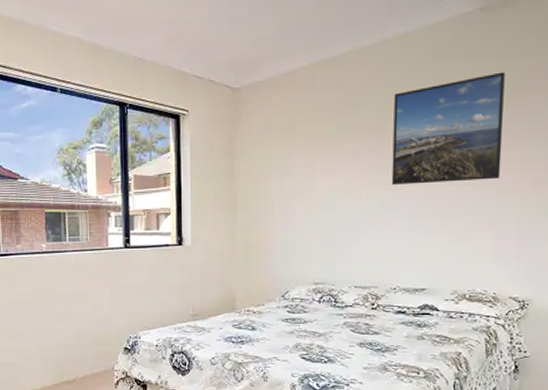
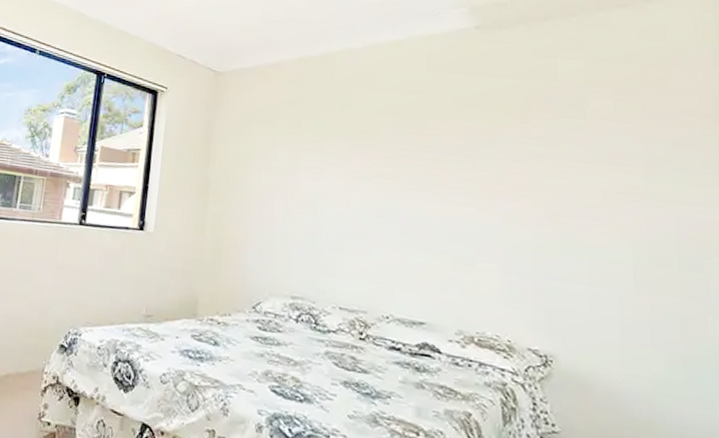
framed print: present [391,72,505,185] -> none [383,90,507,204]

